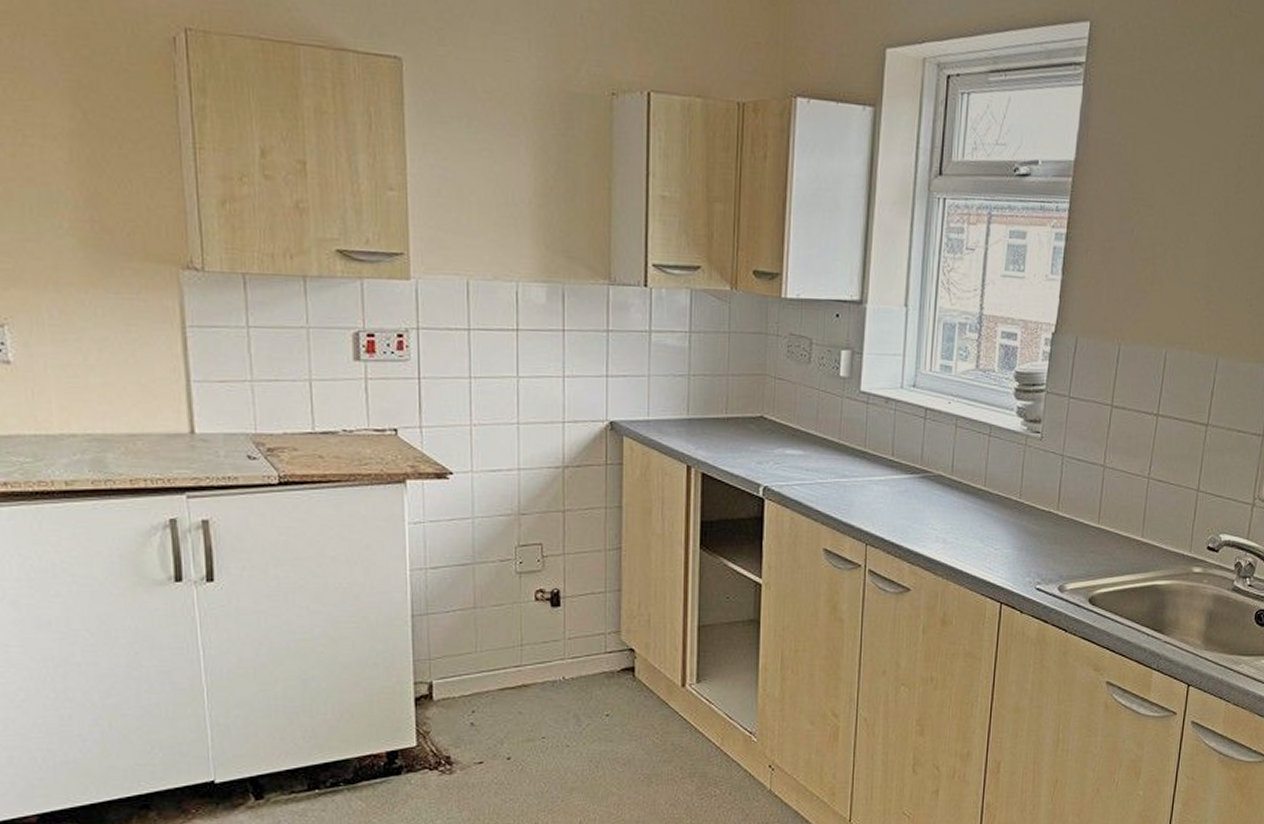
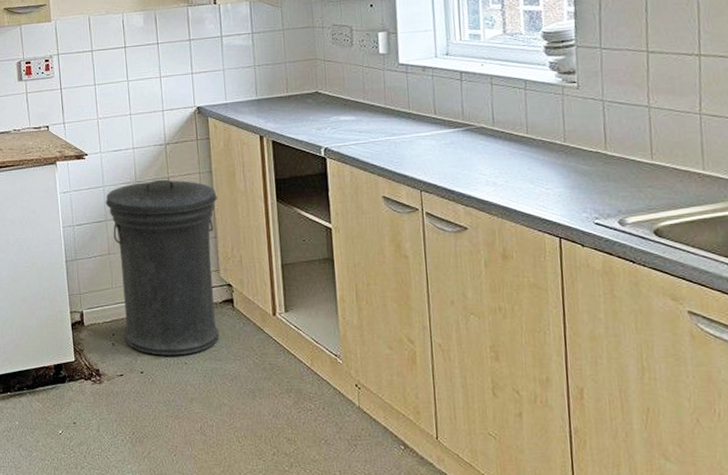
trash can: none [473,513,626,737] -> present [105,179,219,356]

